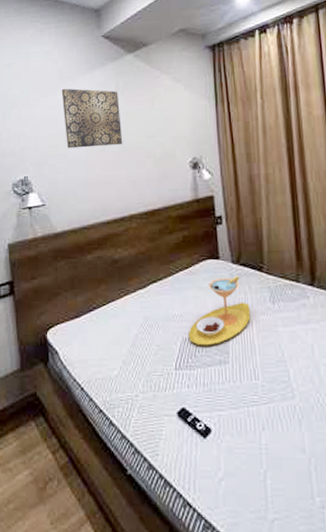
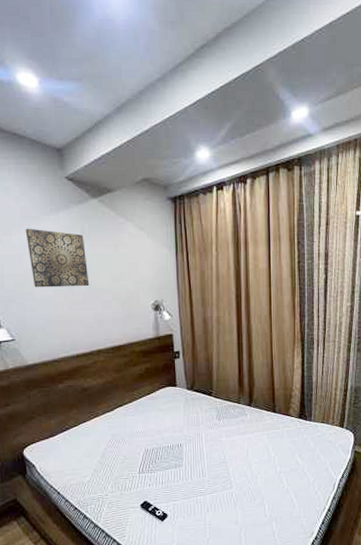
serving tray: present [188,276,251,346] -> none [149,400,201,455]

